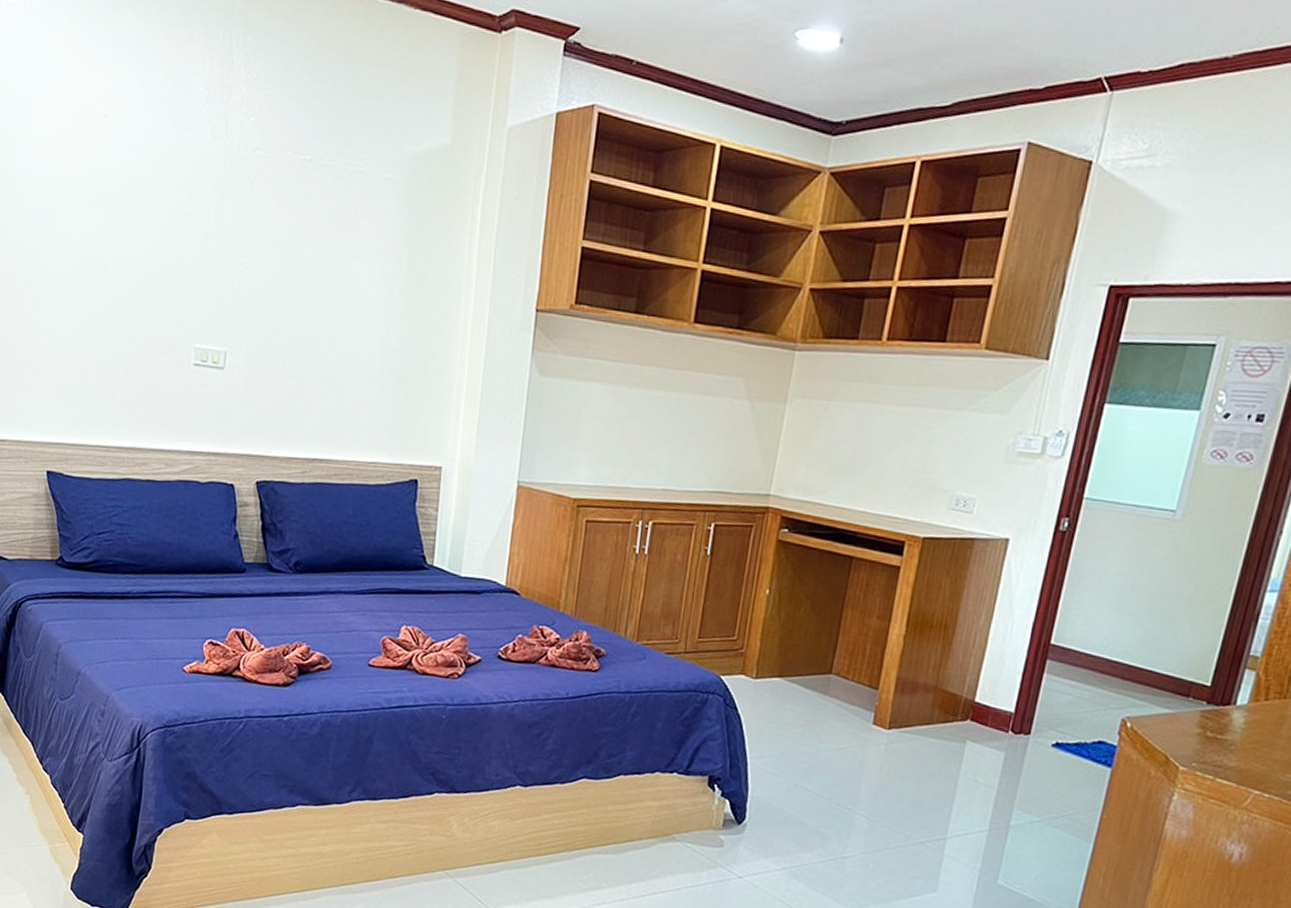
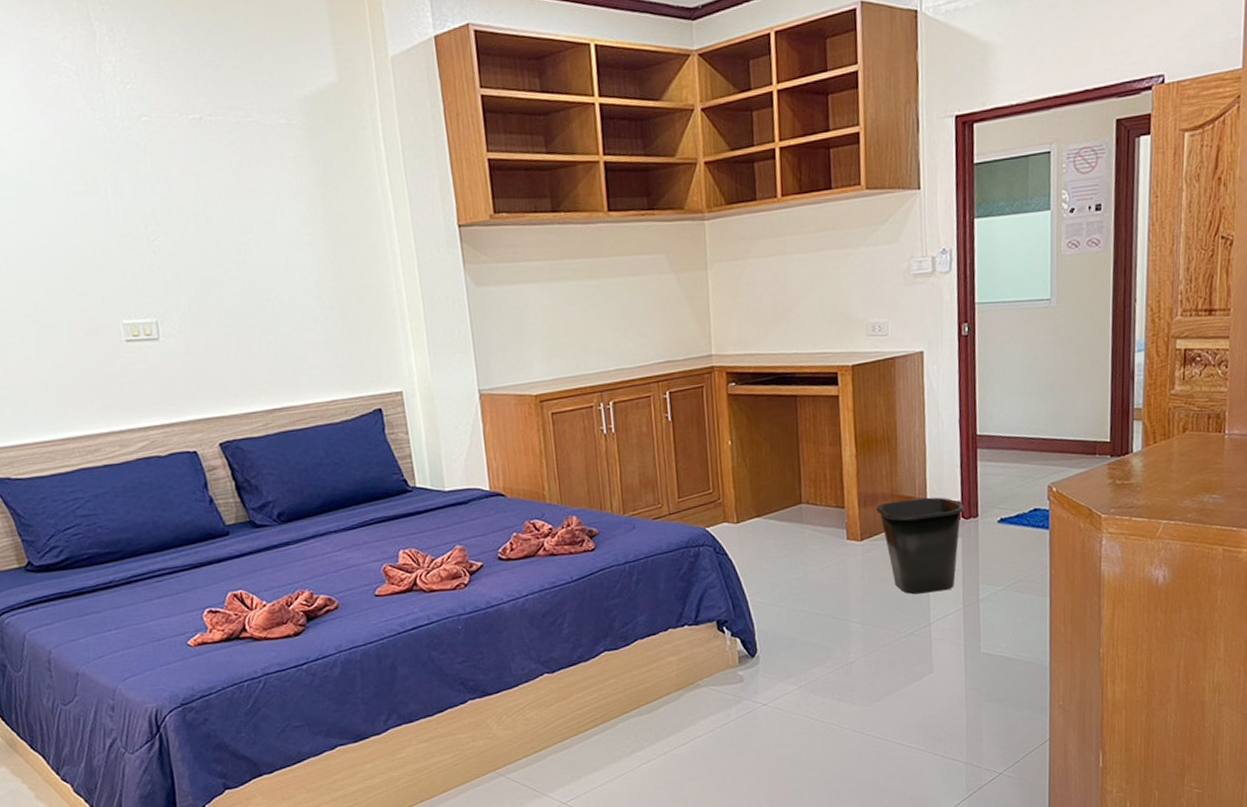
waste bin: none [913,694,1017,806] -> present [876,496,965,594]

